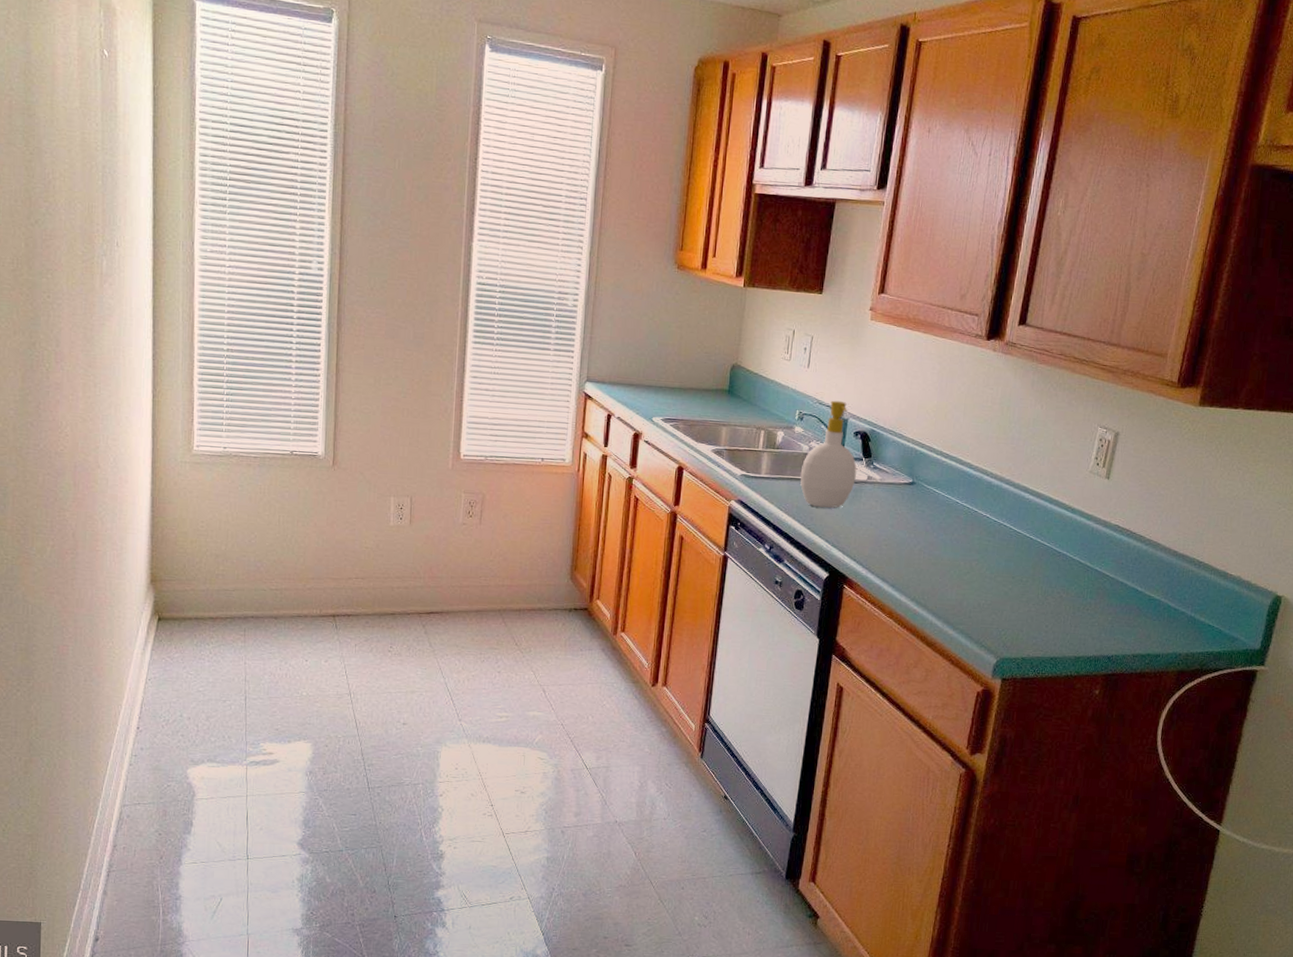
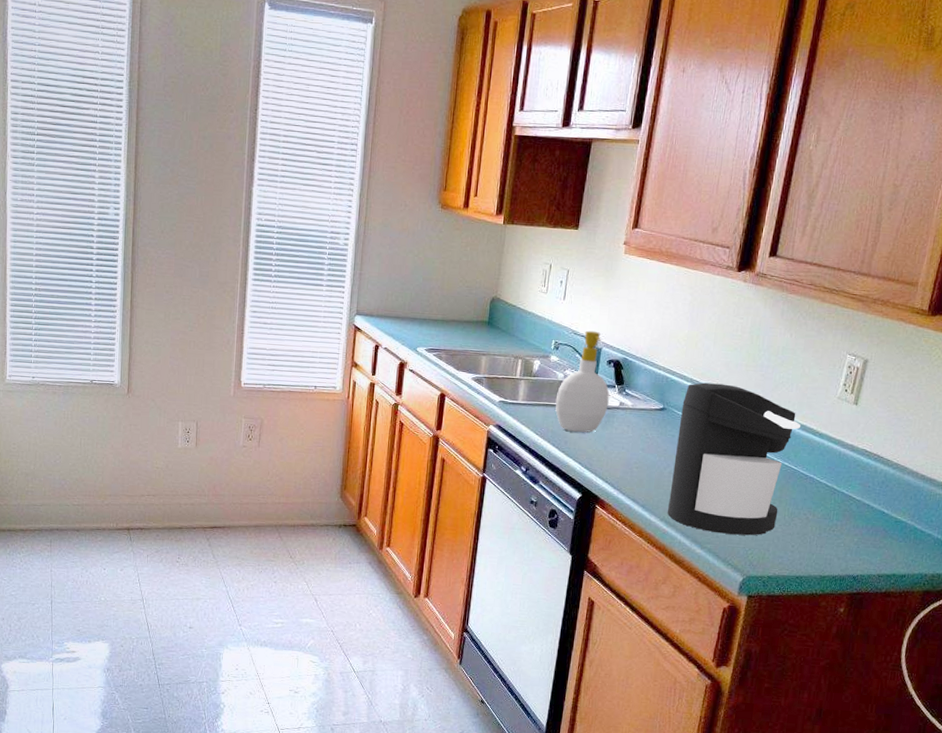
coffee maker: none [917,455,1053,616] -> present [667,382,800,536]

